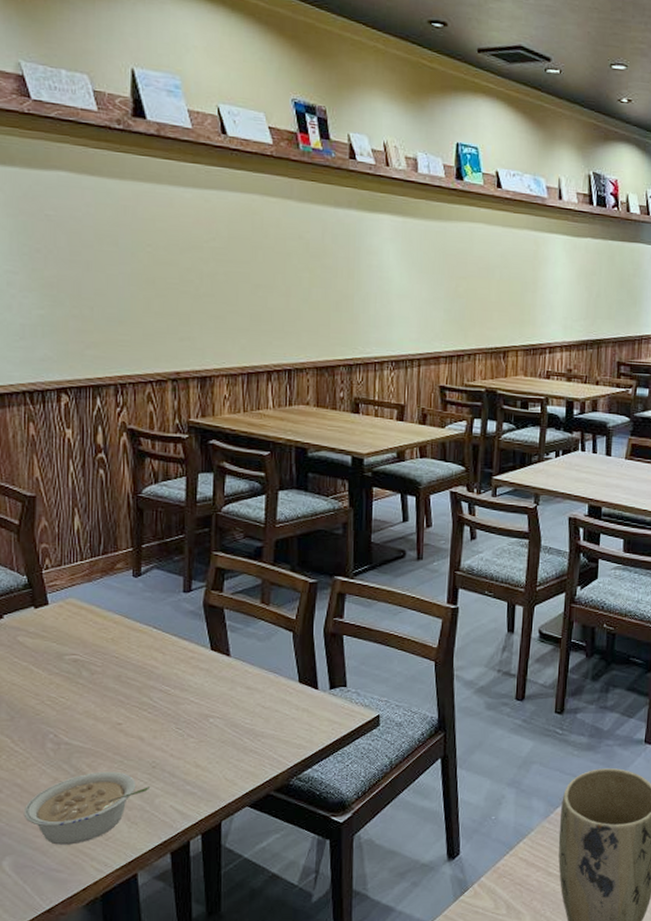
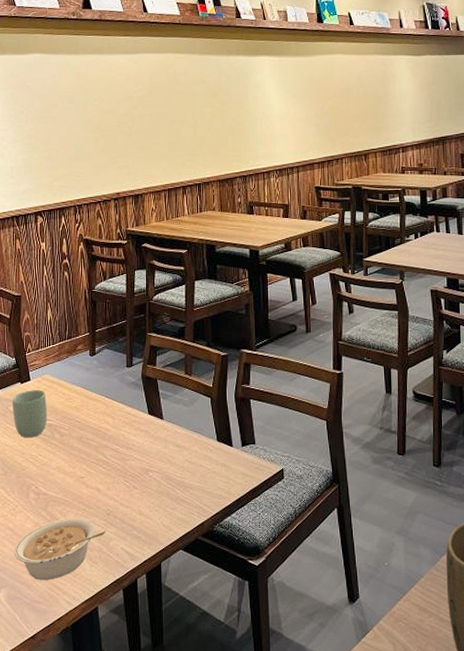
cup: none [21,617,73,675] -> present [12,390,48,438]

